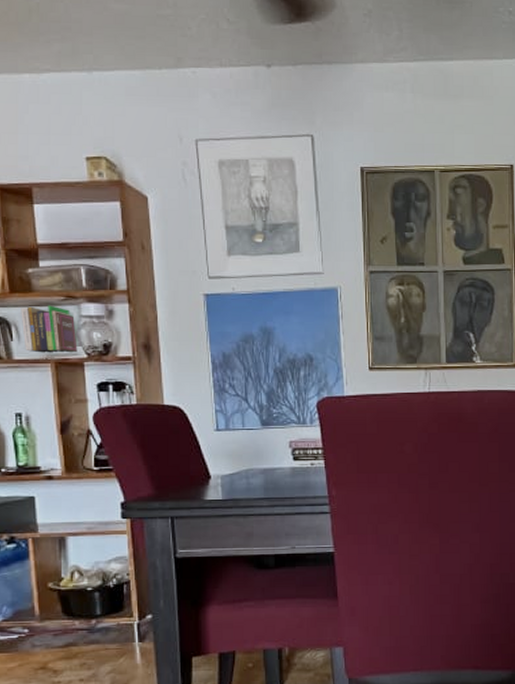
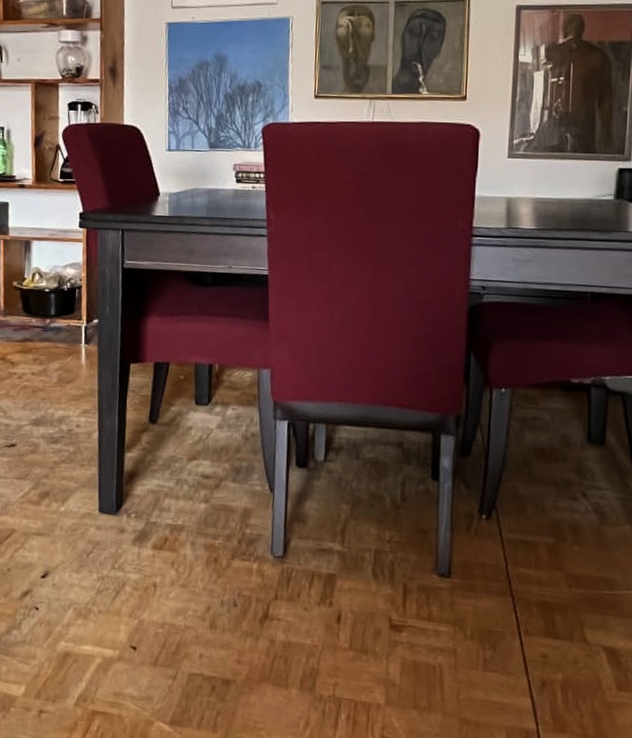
books: present [21,305,78,353] -> none [10,31,55,75]

